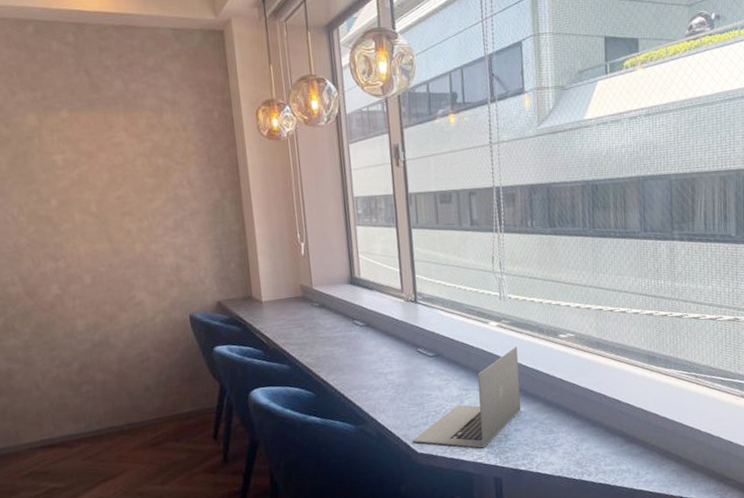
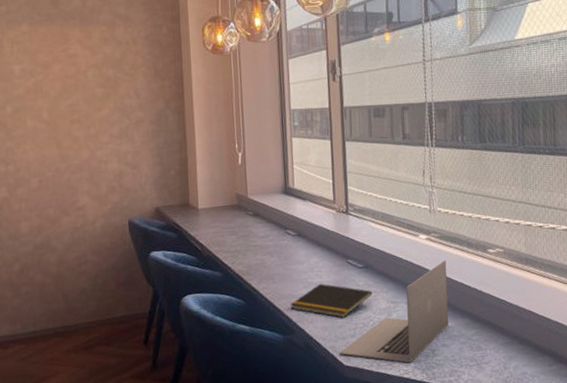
notepad: none [361,373,444,407] -> present [290,283,372,318]

